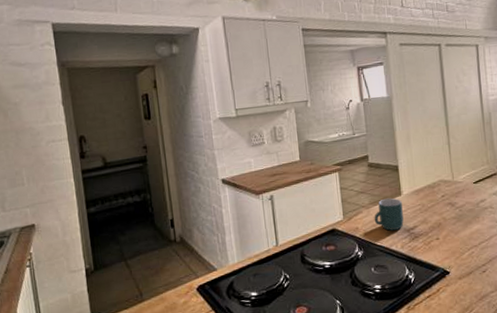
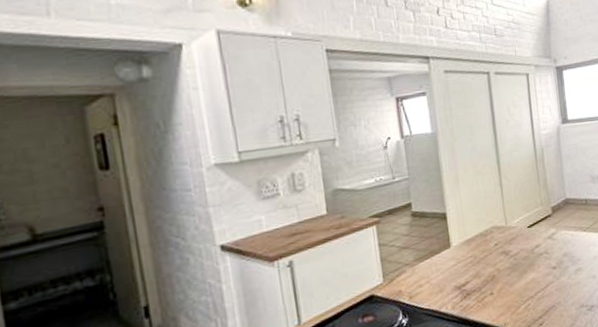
mug: present [374,198,404,231] -> none [420,251,454,290]

